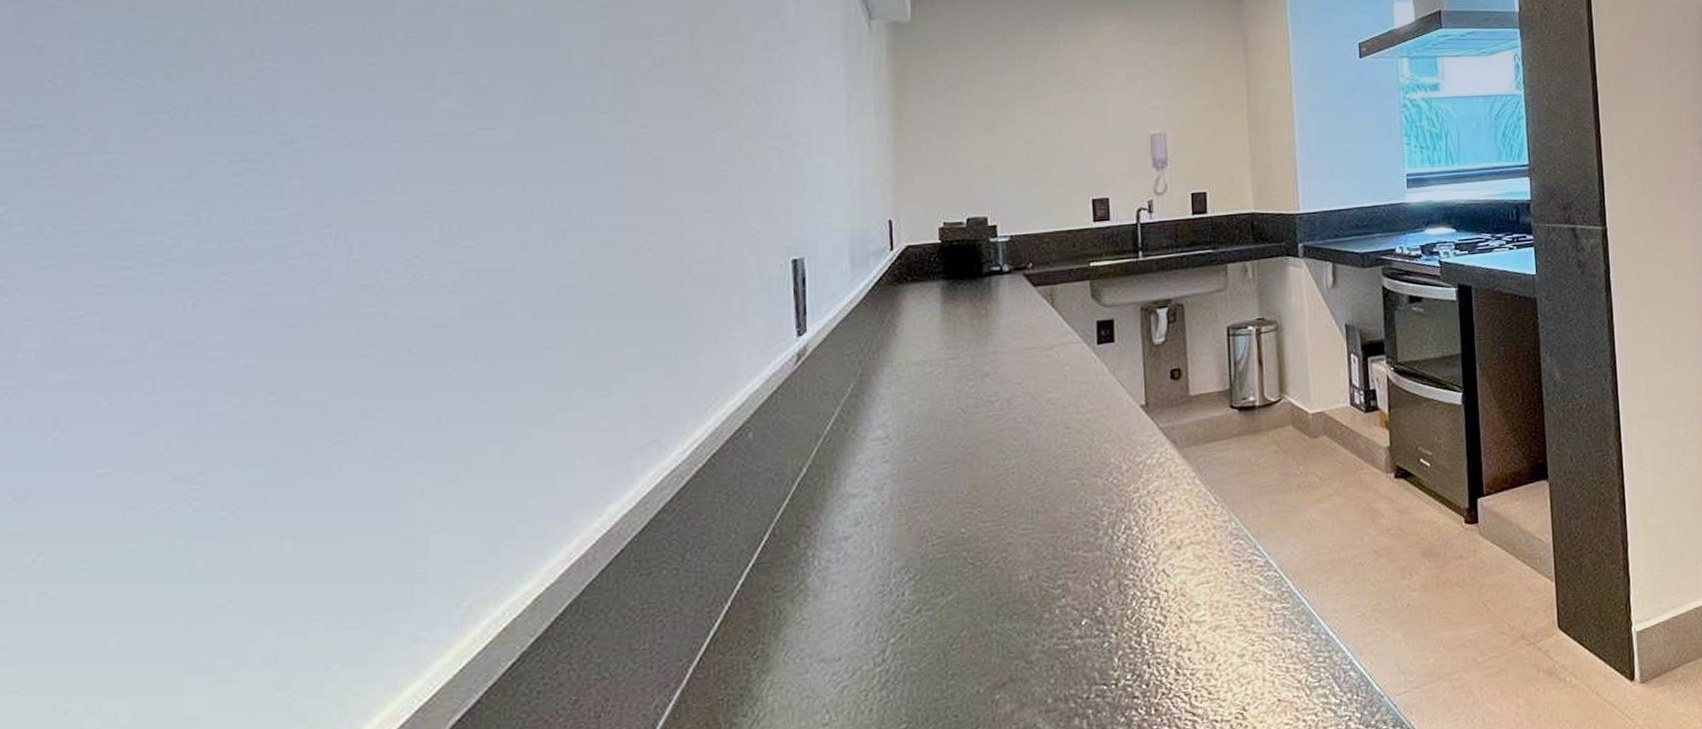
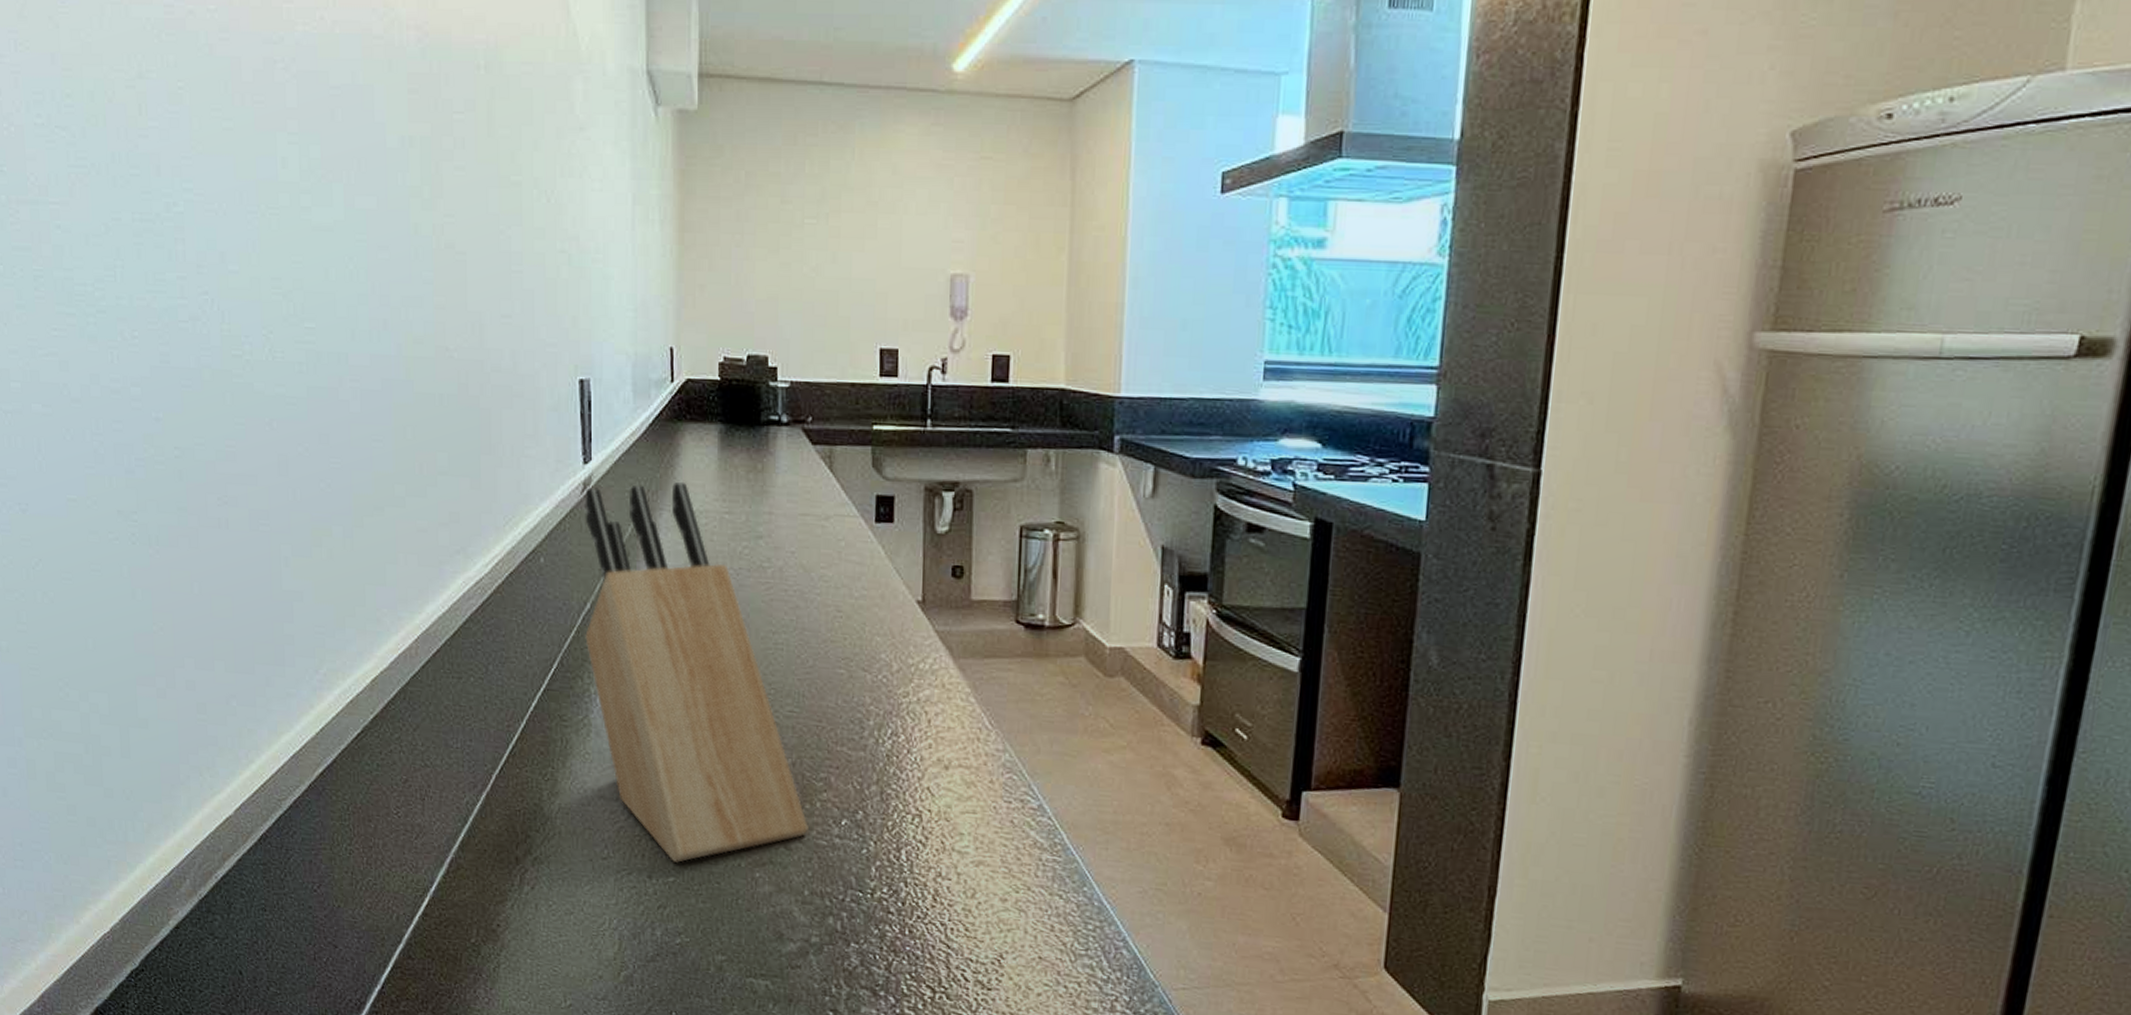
knife block: none [799,337,1049,708] -> present [585,481,808,863]

